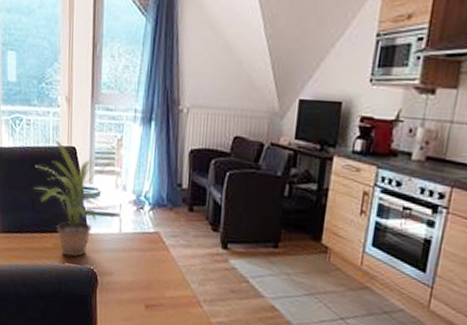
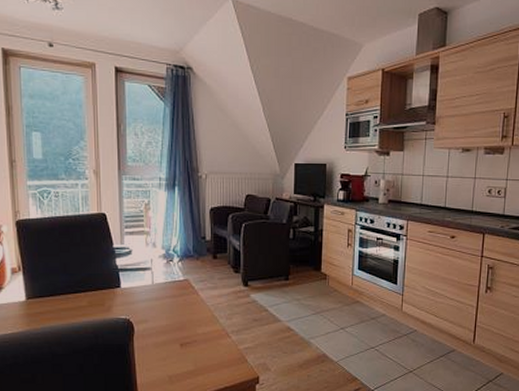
potted plant: present [35,138,124,257] -> none [65,207,152,311]

